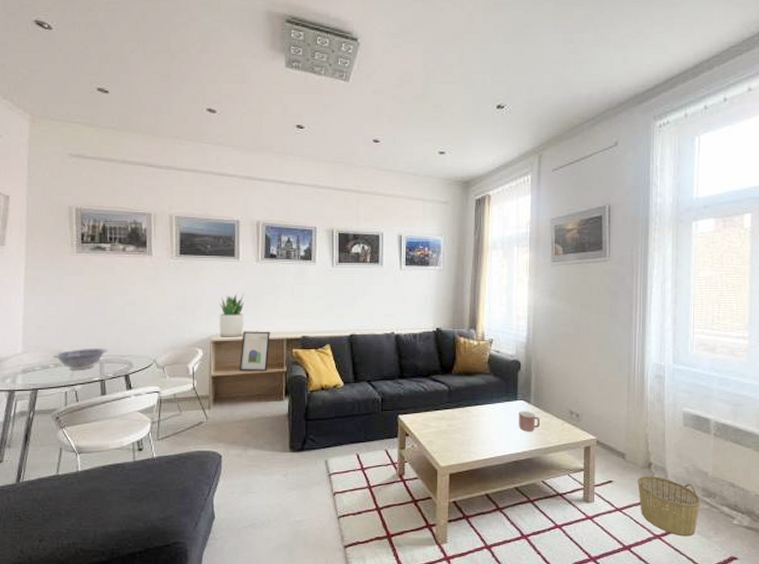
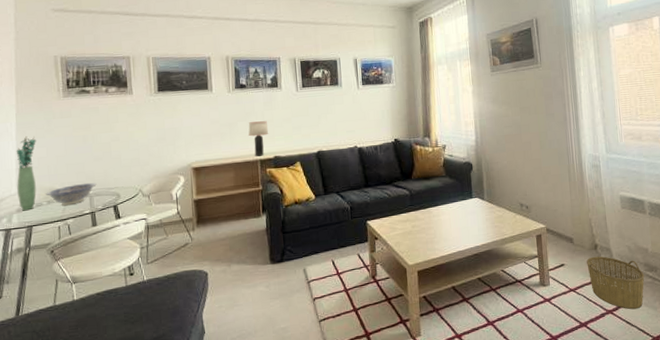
vase: none [23,292,46,372] -> present [16,136,37,211]
planter: present [219,293,245,337] -> none [197,121,221,164]
picture frame: present [239,331,271,371] -> none [219,154,246,193]
table lamp: none [276,296,298,335] -> present [248,121,269,156]
mug: present [519,410,540,433] -> none [475,207,494,227]

